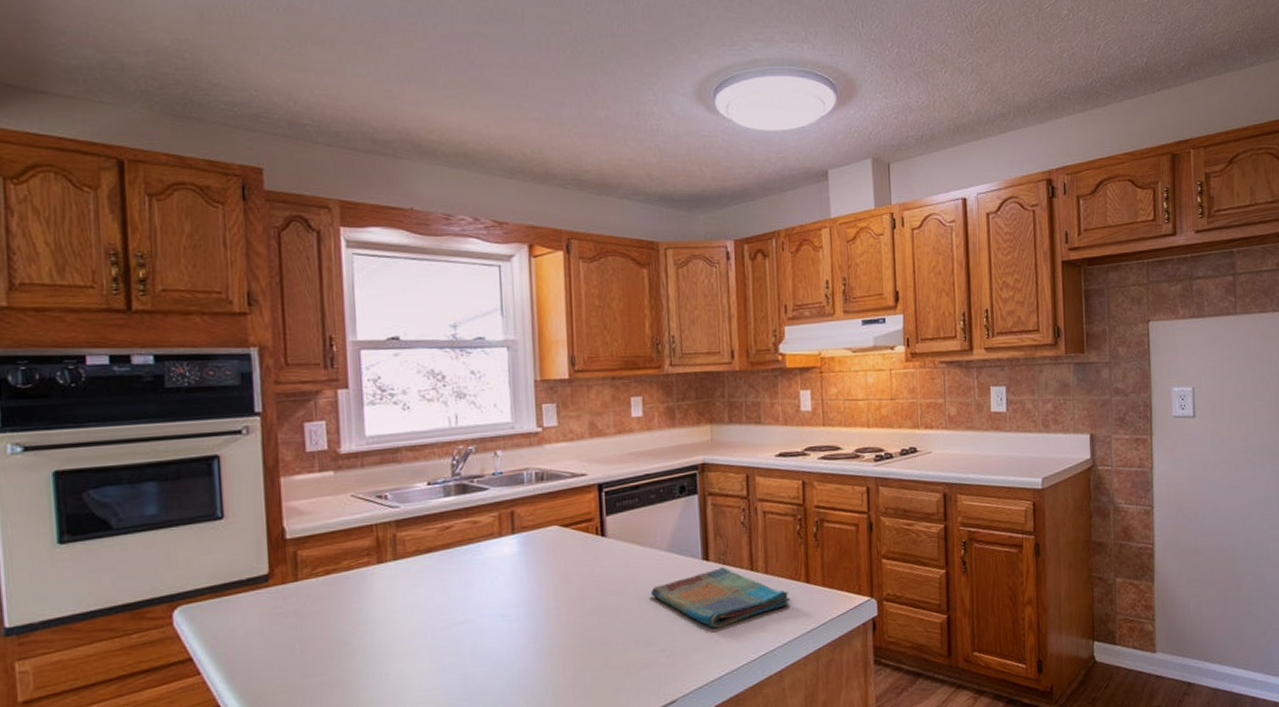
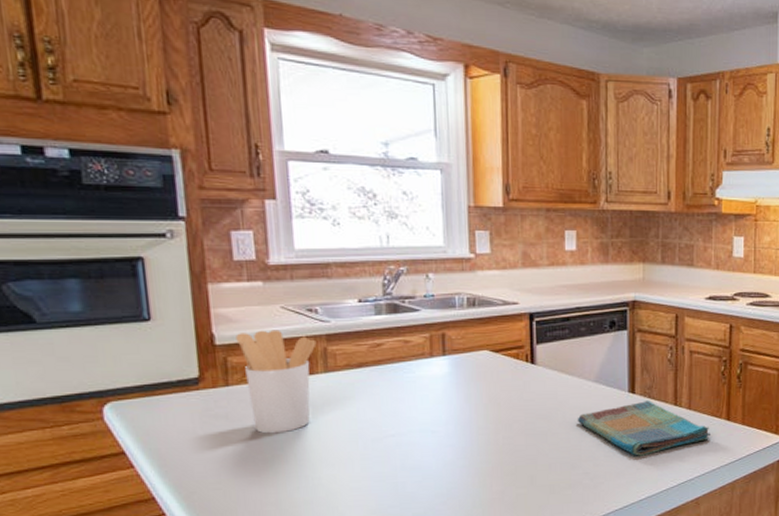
utensil holder: none [306,519,386,629] -> present [236,329,317,434]

